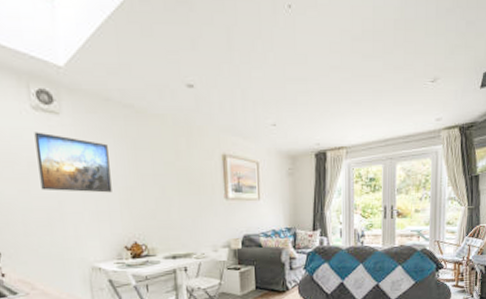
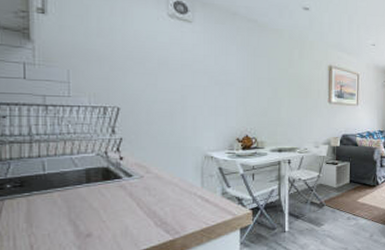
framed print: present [34,132,112,193] -> none [168,35,231,91]

